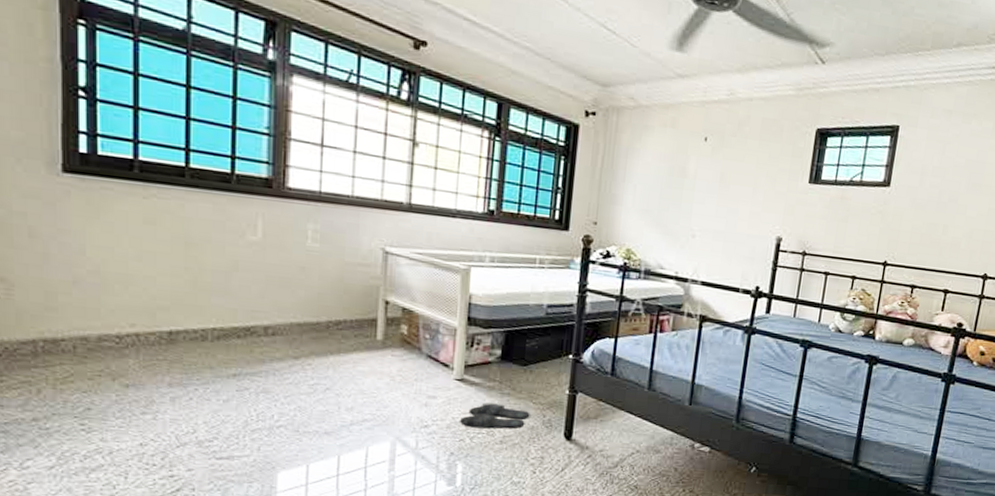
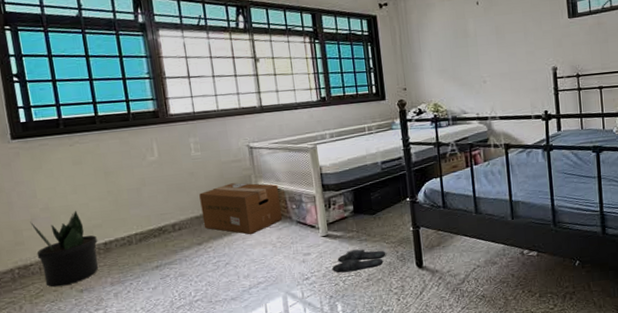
planter: none [70,282,160,375] -> present [30,210,99,287]
box: none [306,291,411,359] -> present [199,182,283,234]

